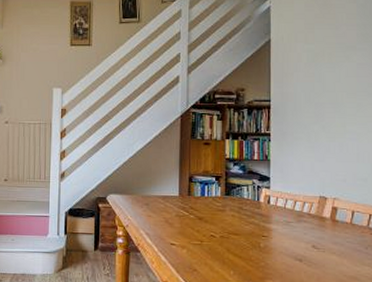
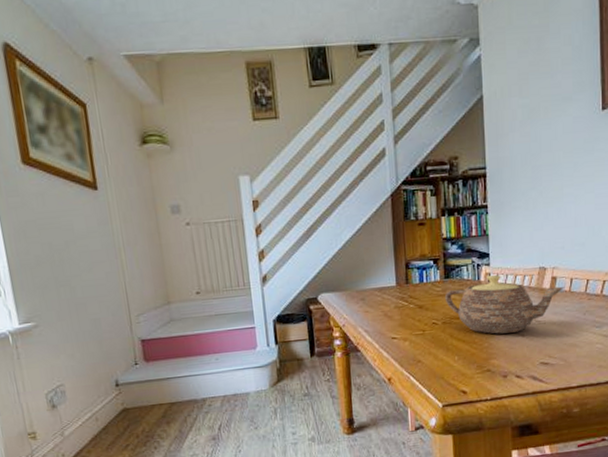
teapot: none [224,197,346,256] -> present [444,274,565,334]

